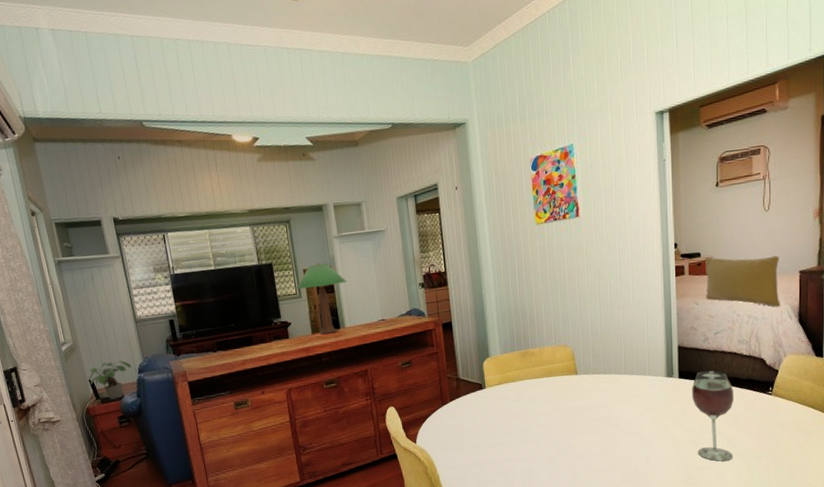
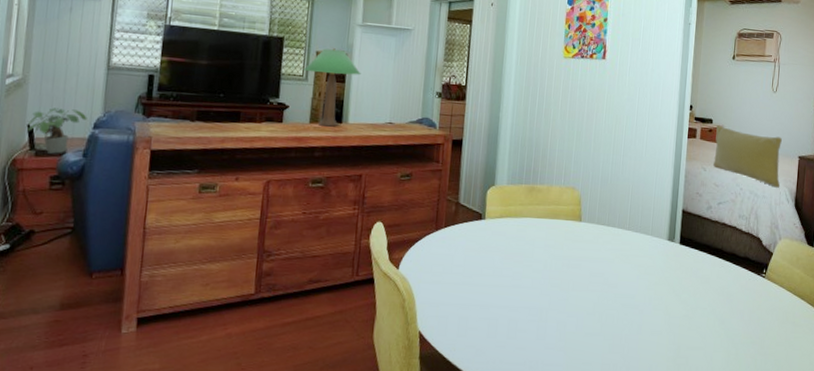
wineglass: present [691,370,734,461] -> none [689,240,730,343]

